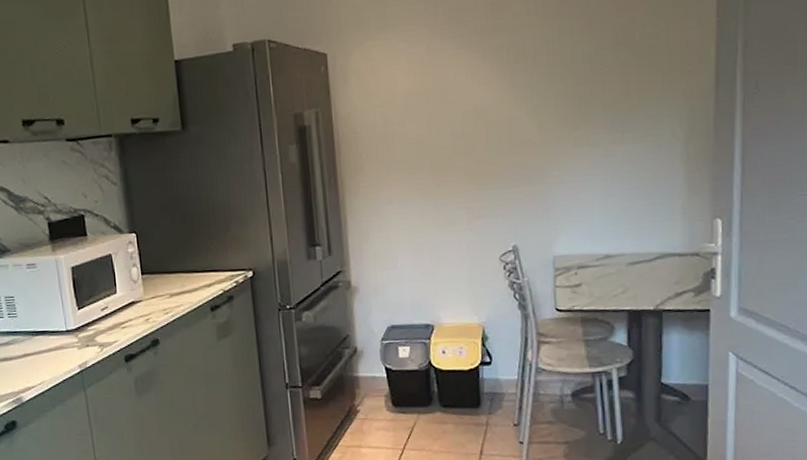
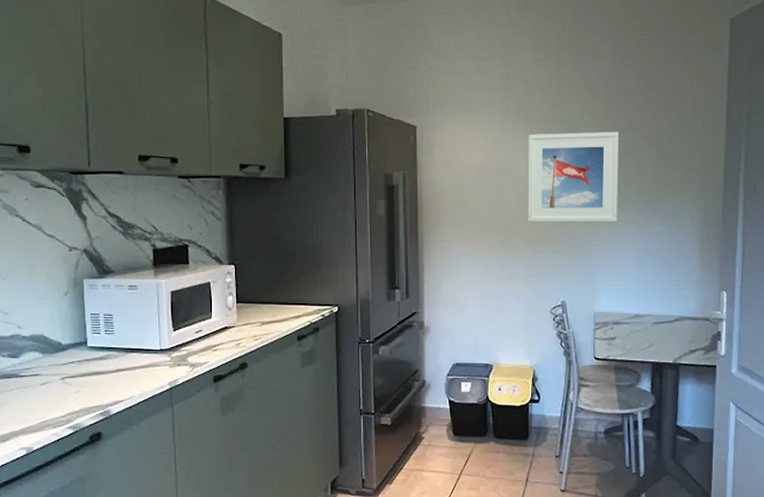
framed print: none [463,34,578,156] -> present [527,132,619,223]

